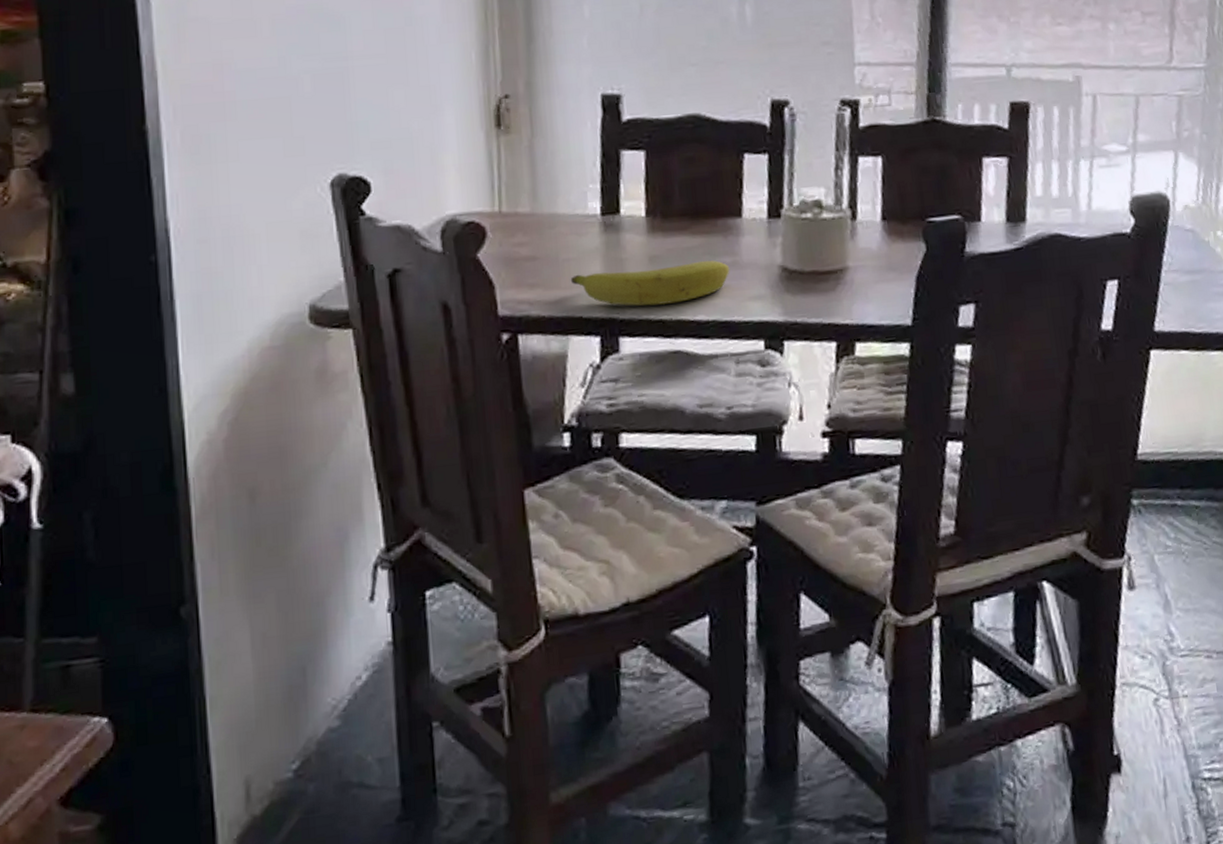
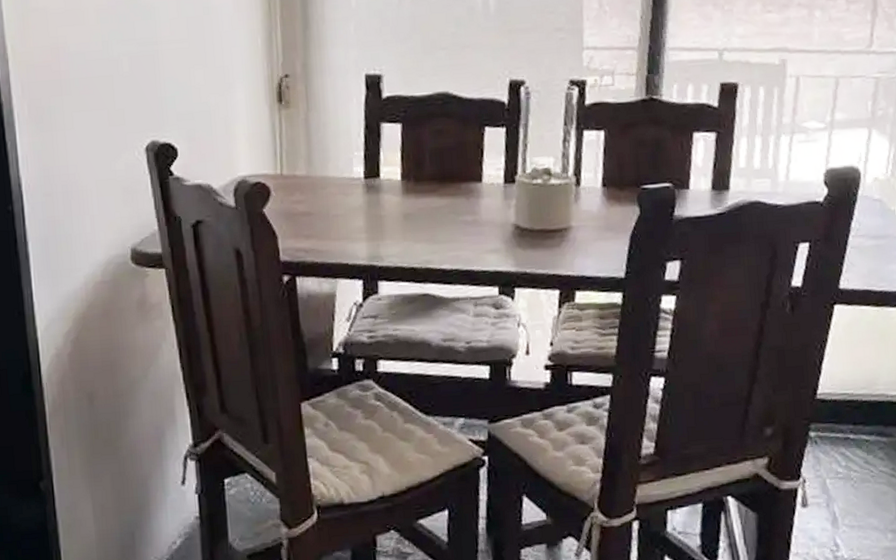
fruit: present [570,260,730,306] -> none [338,218,471,256]

